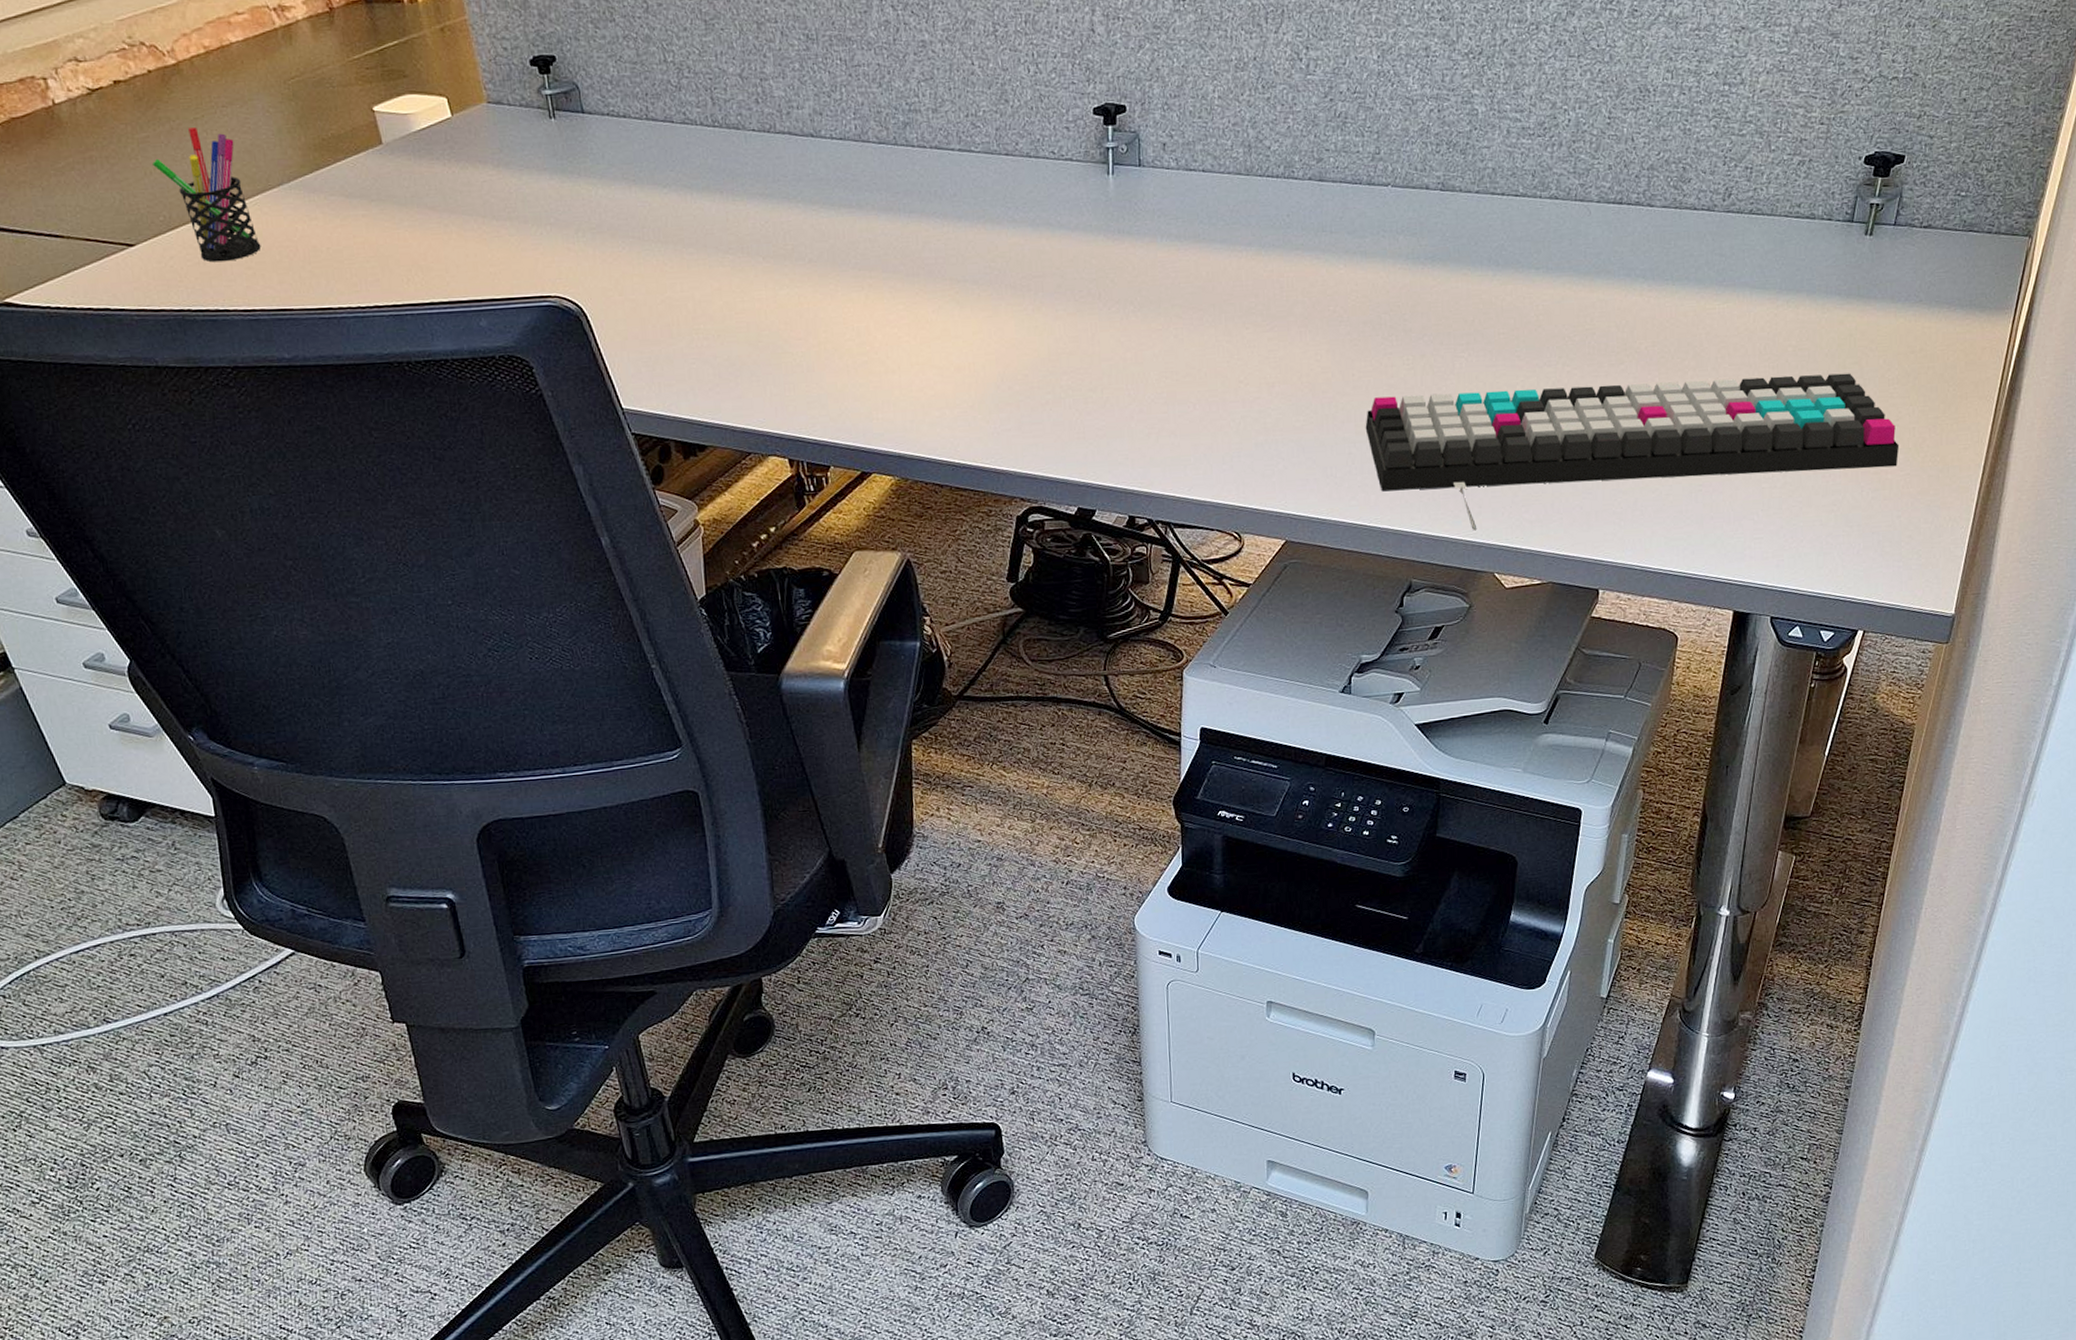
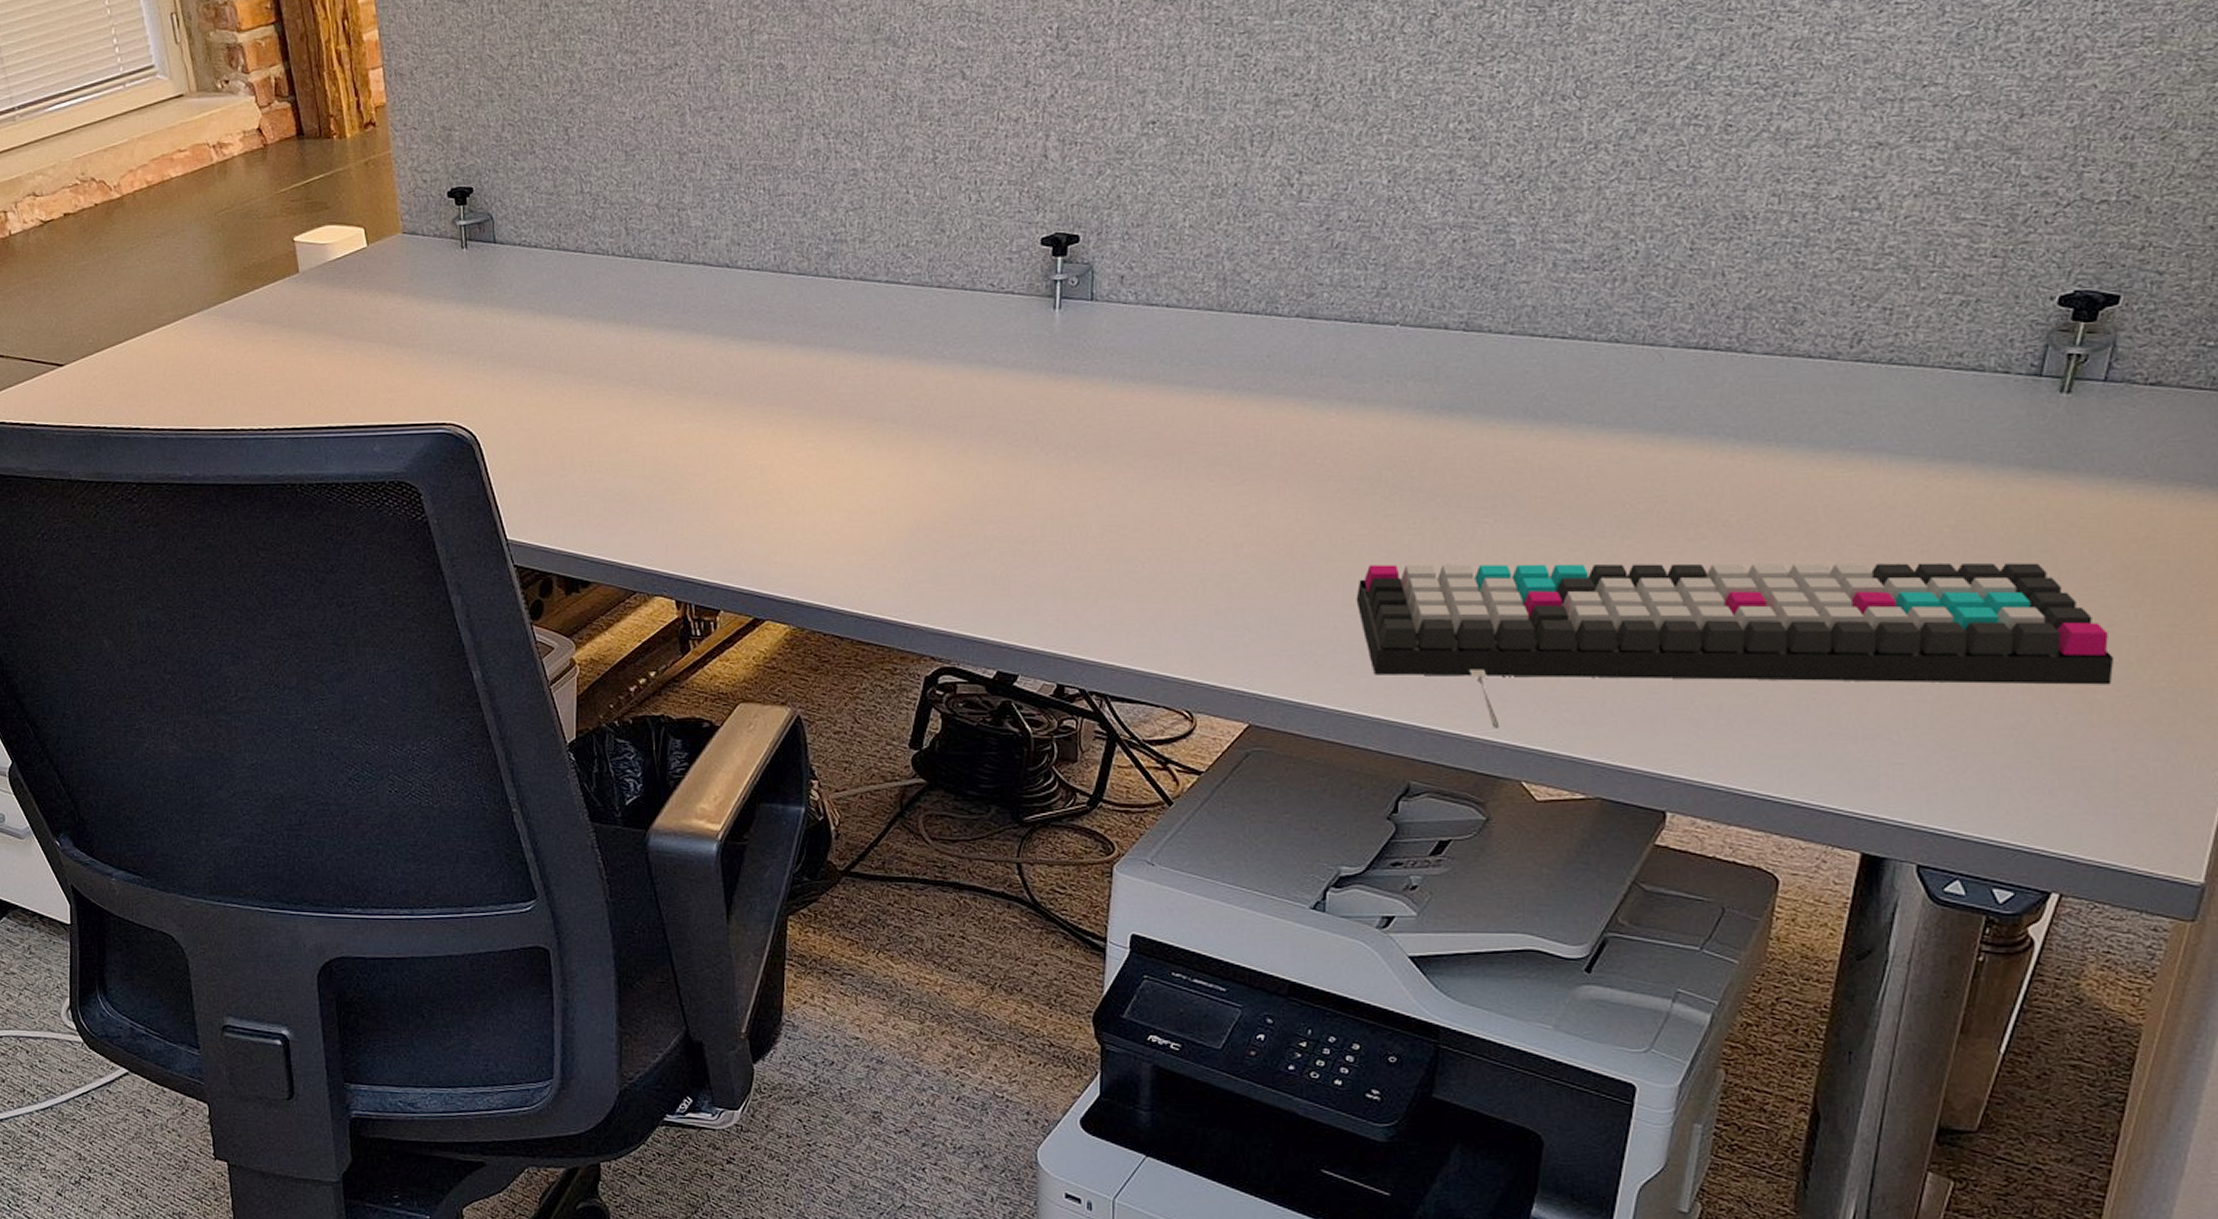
pen holder: present [153,127,262,263] -> none [89,256,177,383]

